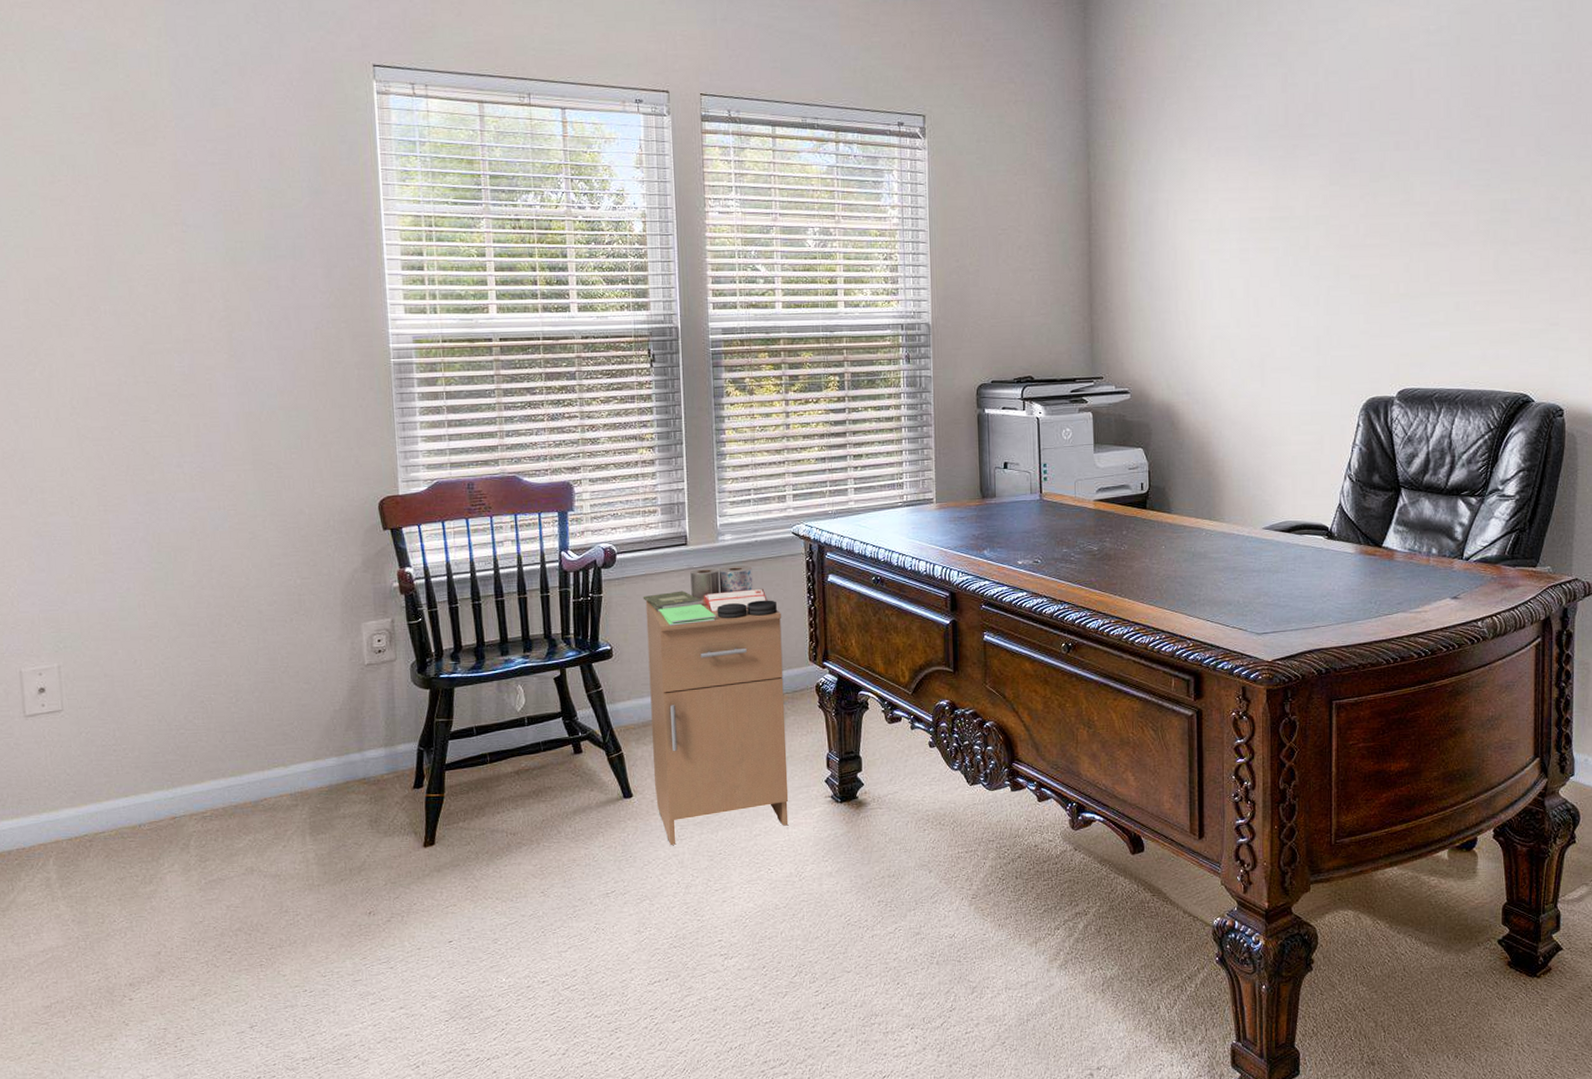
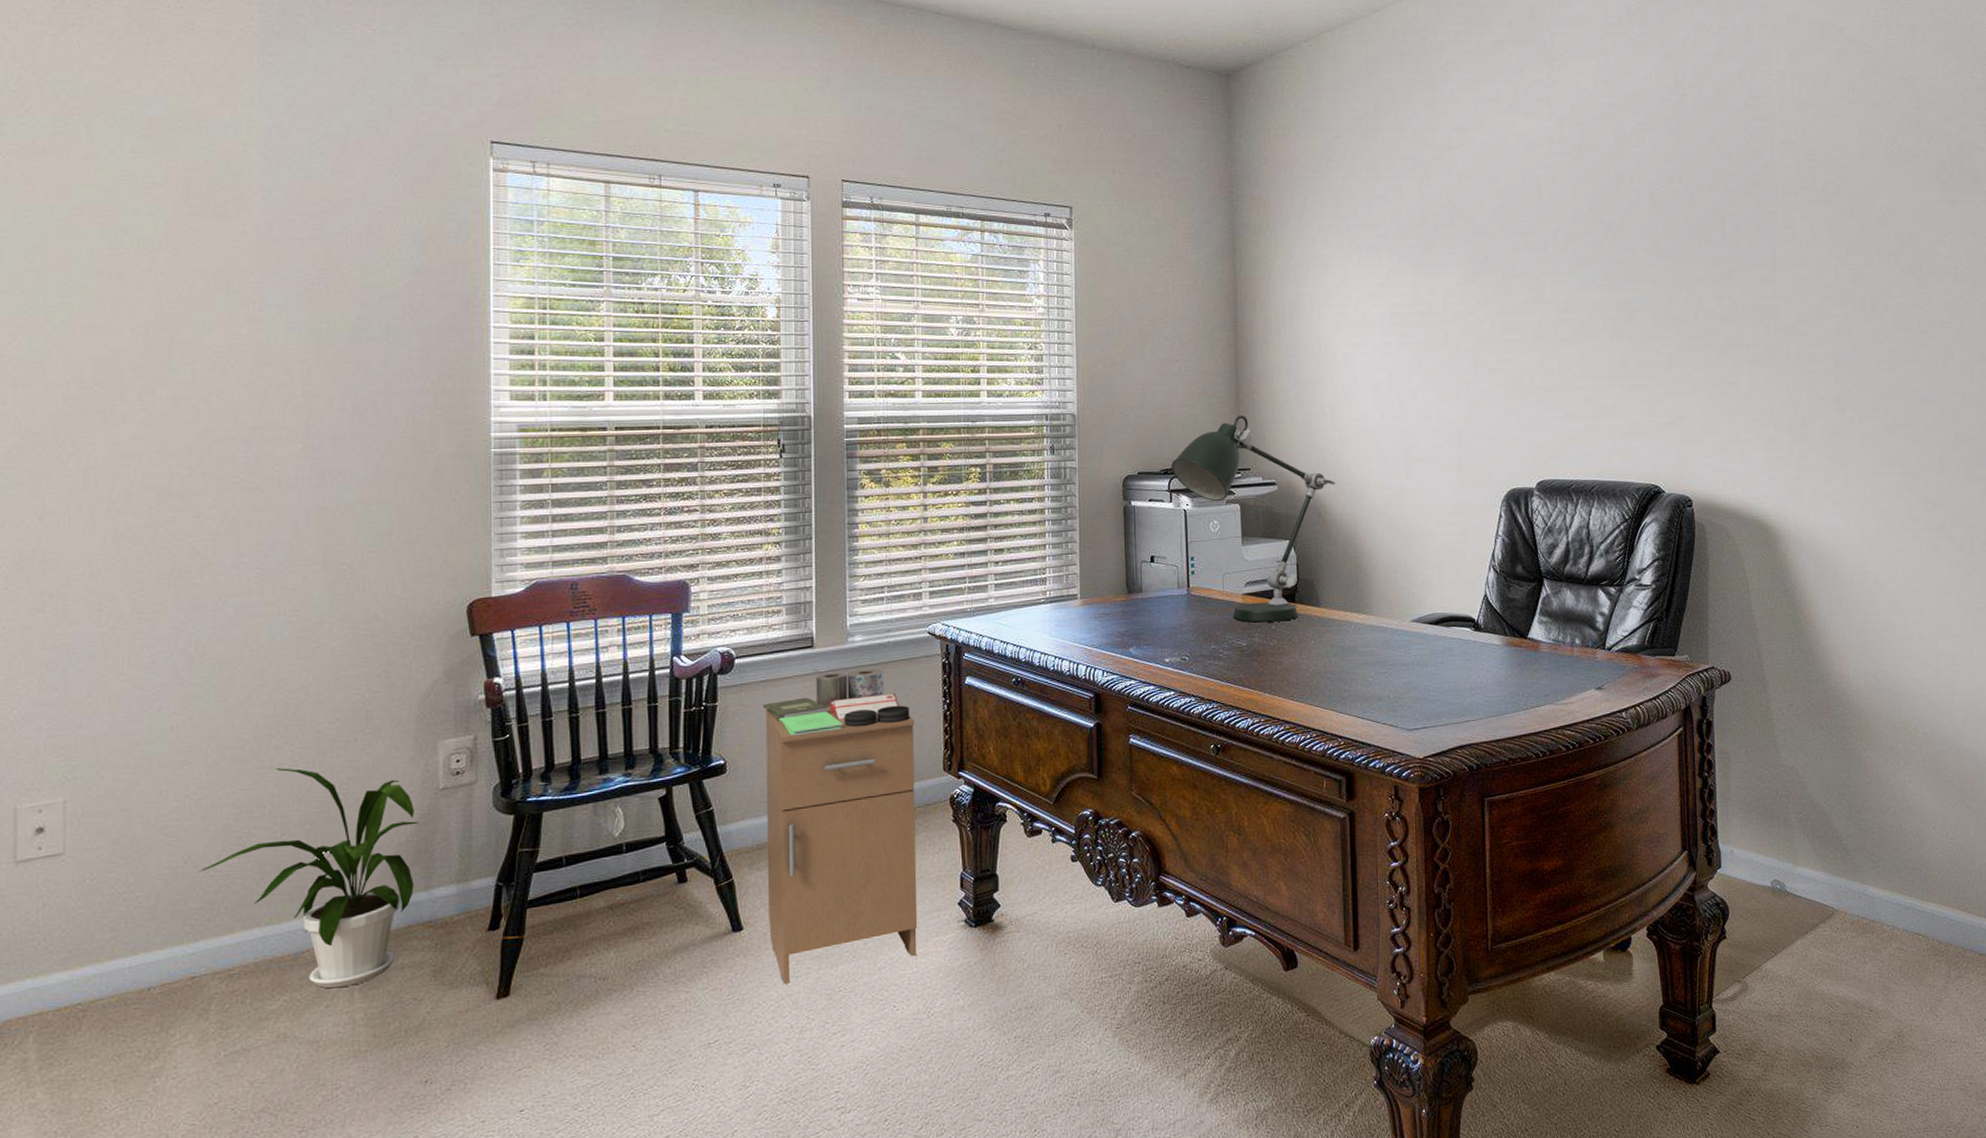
house plant: none [172,643,350,832] -> present [200,768,419,989]
desk lamp: none [1025,323,1189,528] -> present [1171,415,1336,623]

